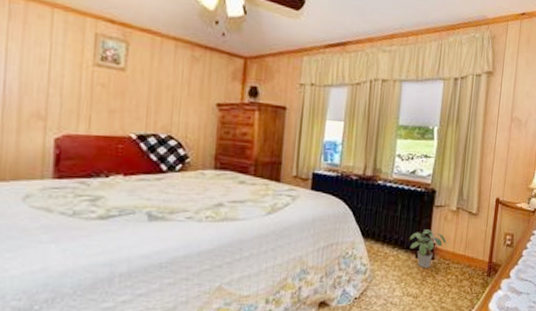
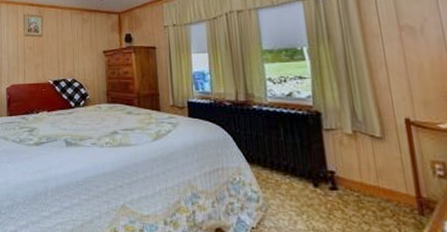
potted plant: present [409,229,447,268] -> none [301,155,349,200]

